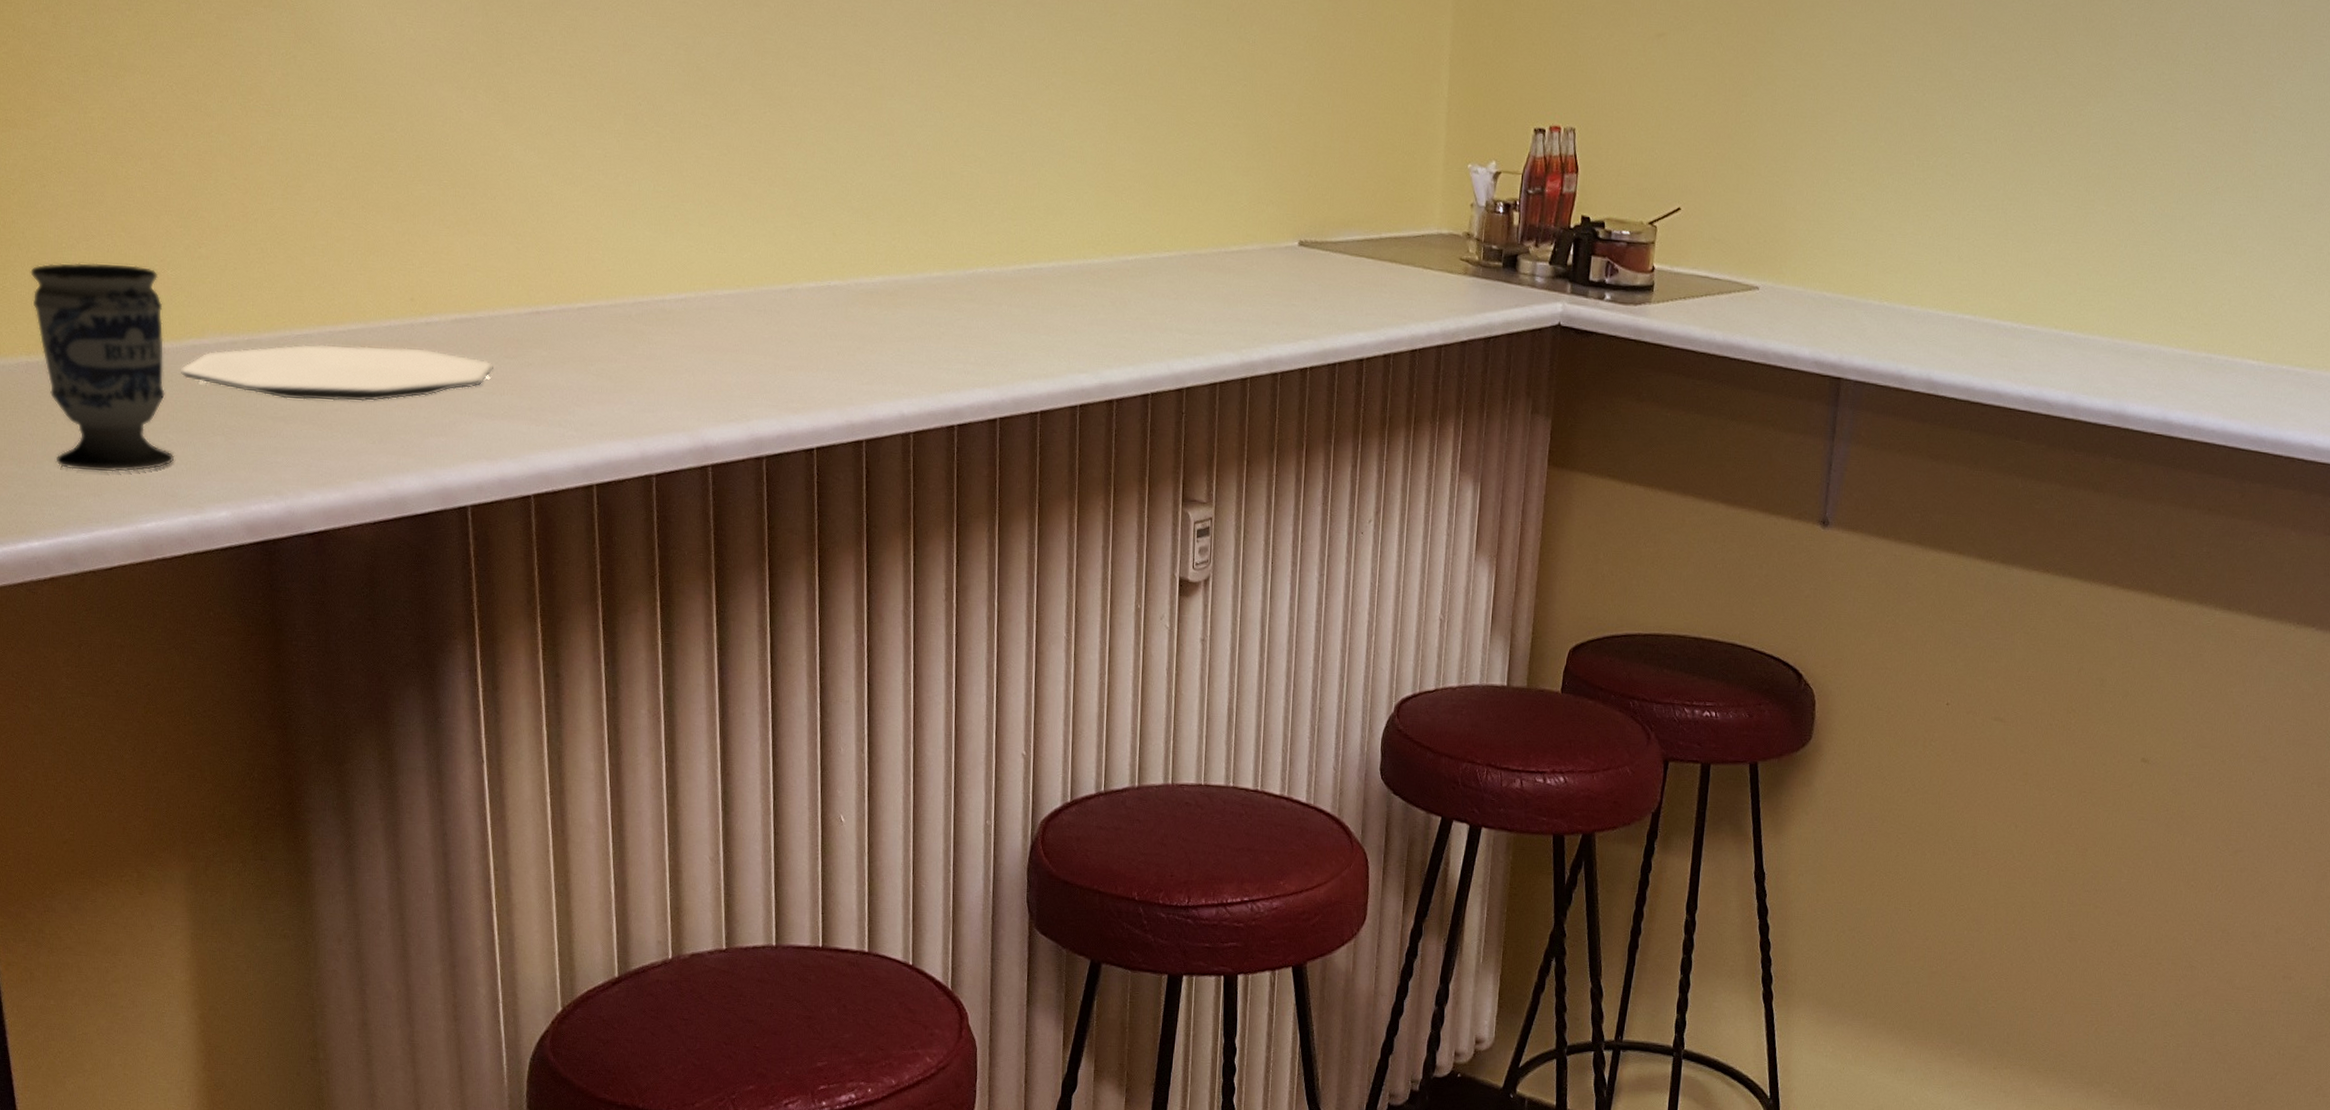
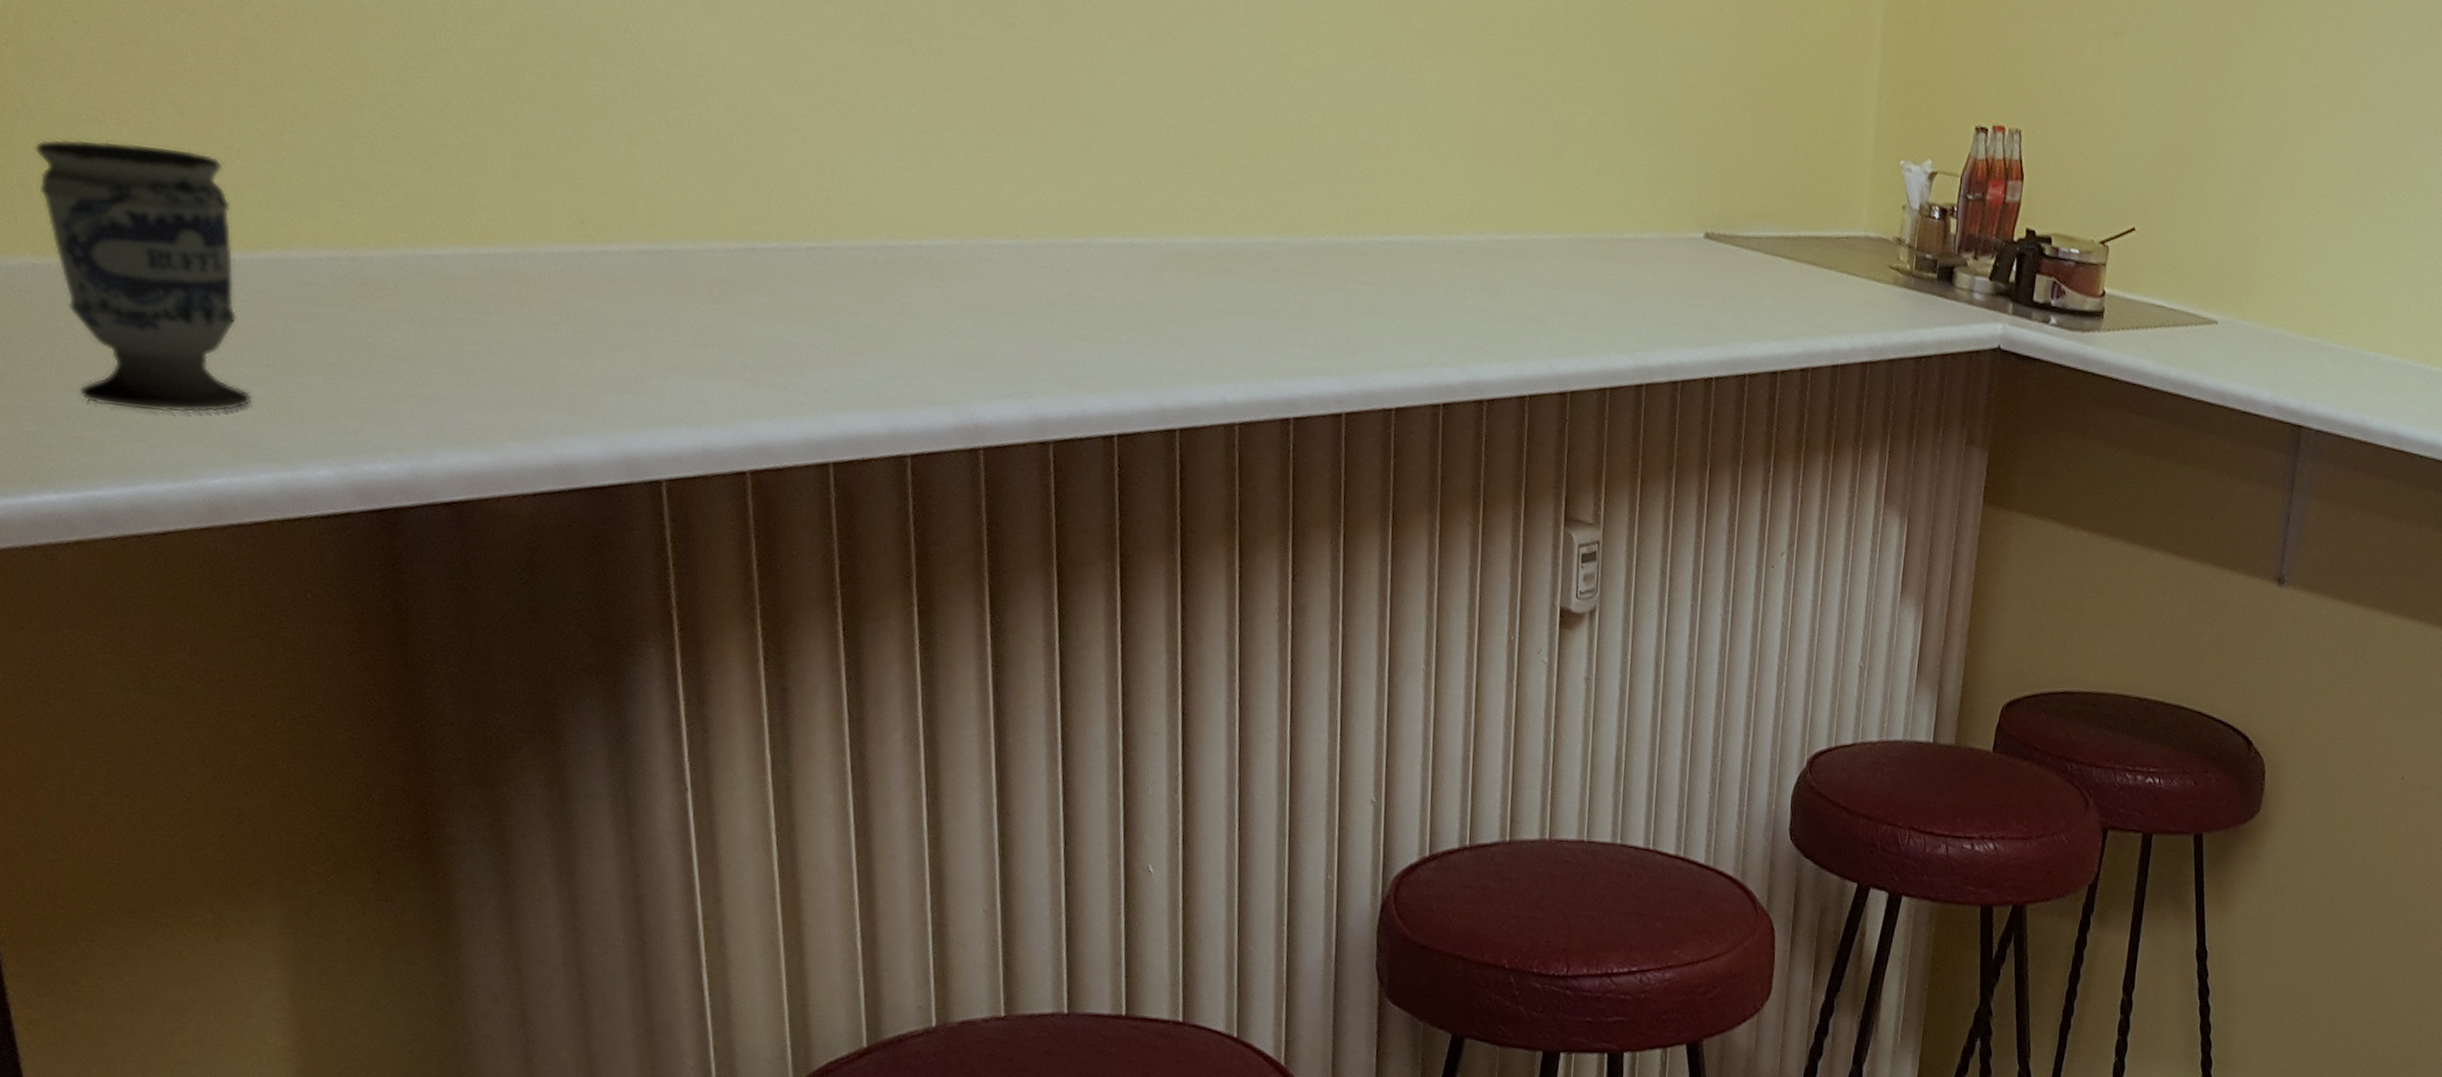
plate: present [181,344,493,402] -> none [258,267,694,345]

